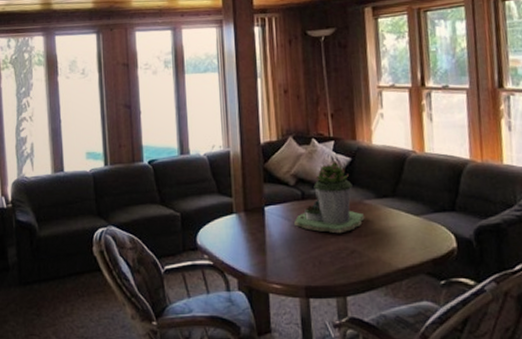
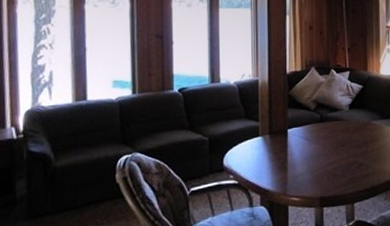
succulent planter: present [294,161,365,234] -> none [313,88,372,150]

